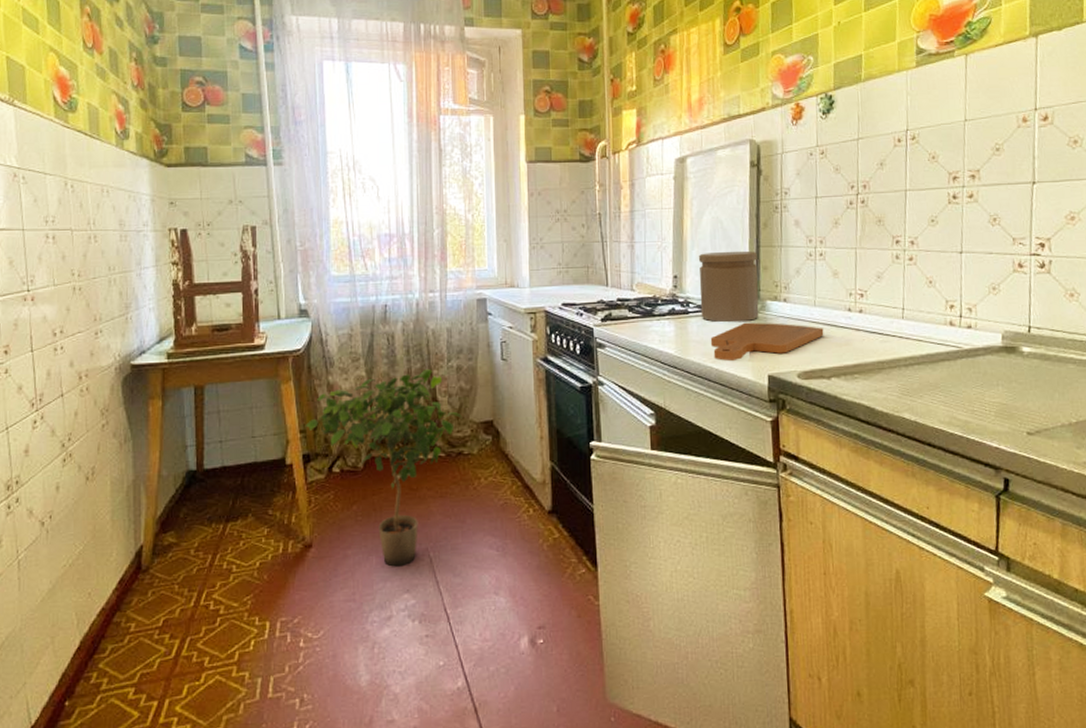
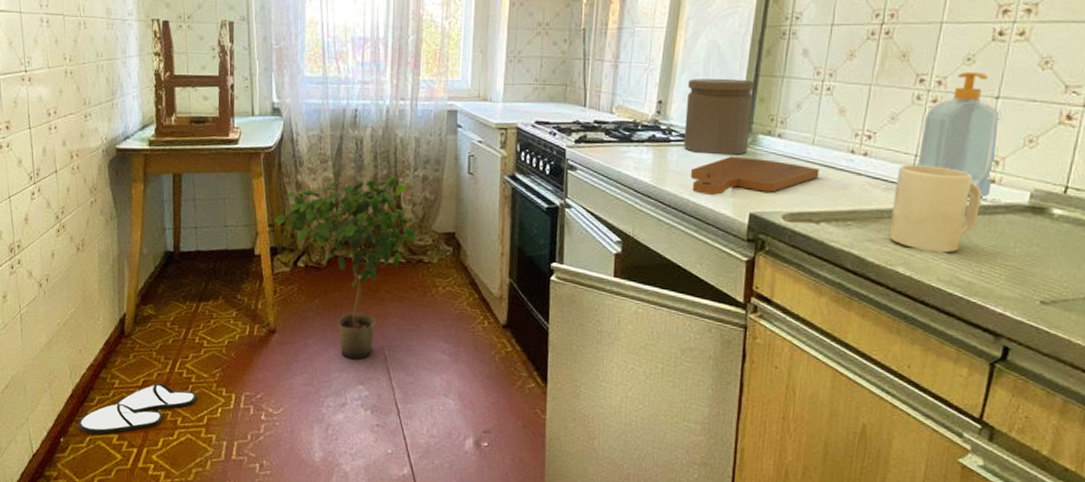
slippers: none [85,620,226,691] -> present [77,383,197,434]
mug: none [890,317,964,396] -> present [888,165,981,253]
soap bottle: none [905,232,970,342] -> present [918,72,1003,197]

